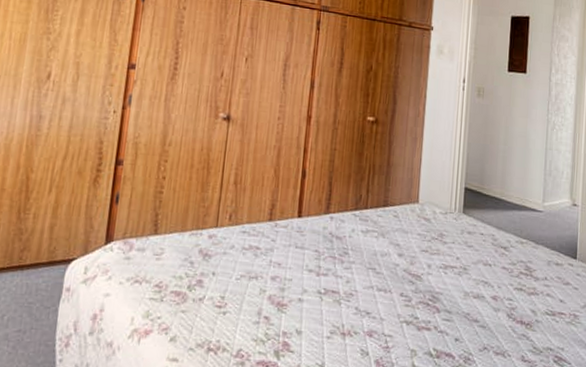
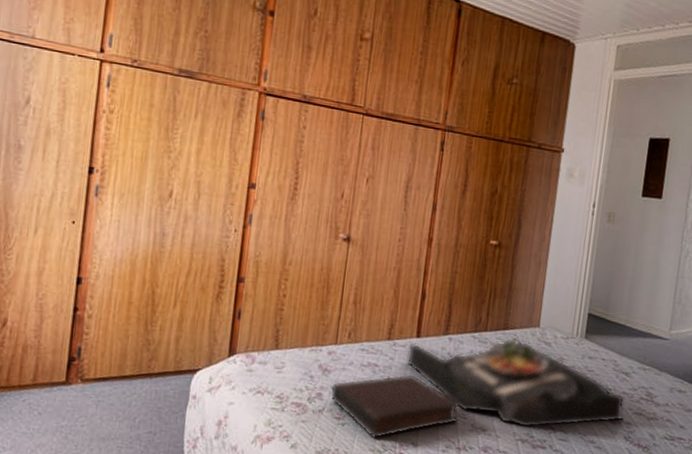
book: none [210,255,343,327] -> present [329,373,459,439]
serving tray: none [288,214,505,309] -> present [406,337,625,429]

